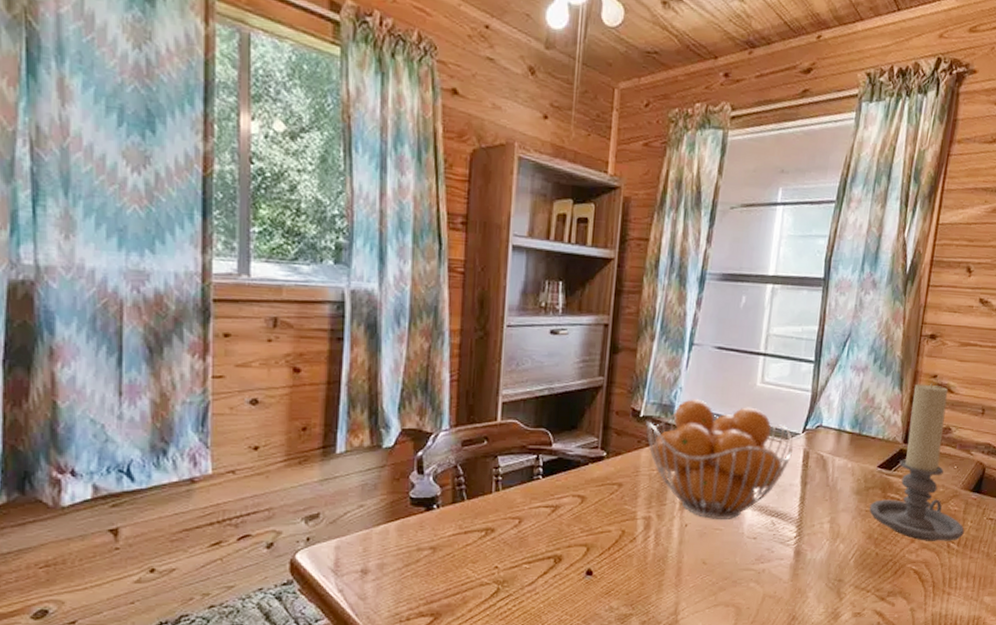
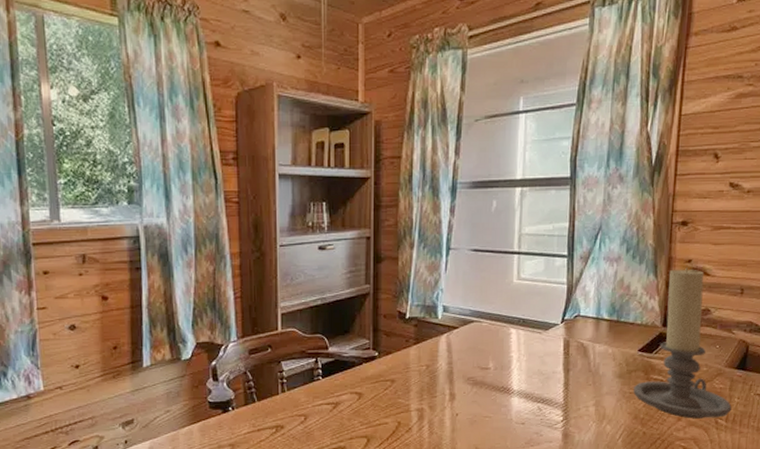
fruit basket: present [646,398,793,519] -> none [412,297,553,408]

